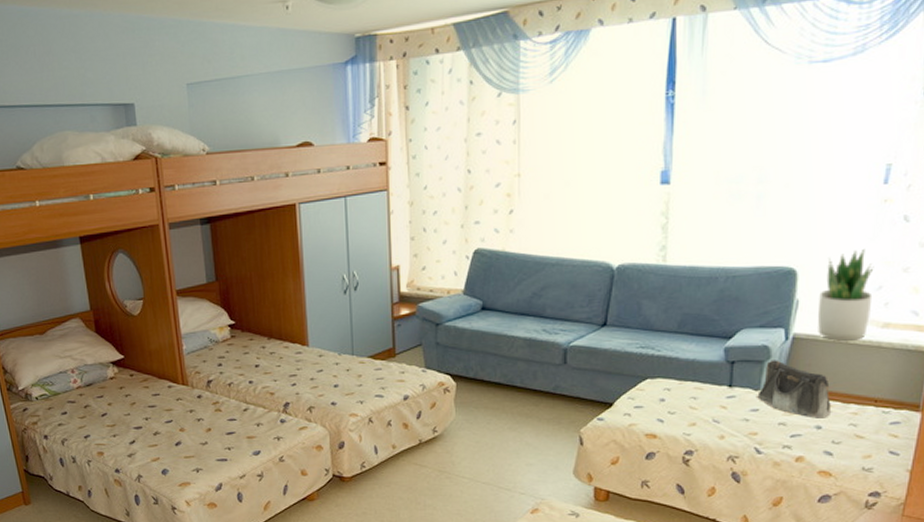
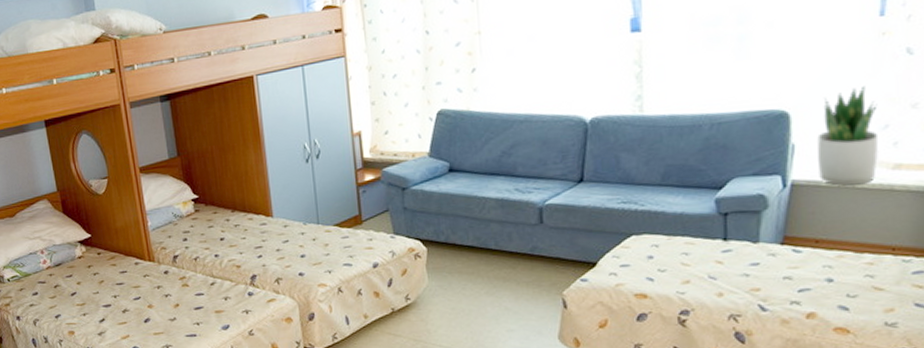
saddlebag: present [756,360,832,418] -> none [755,209,844,271]

